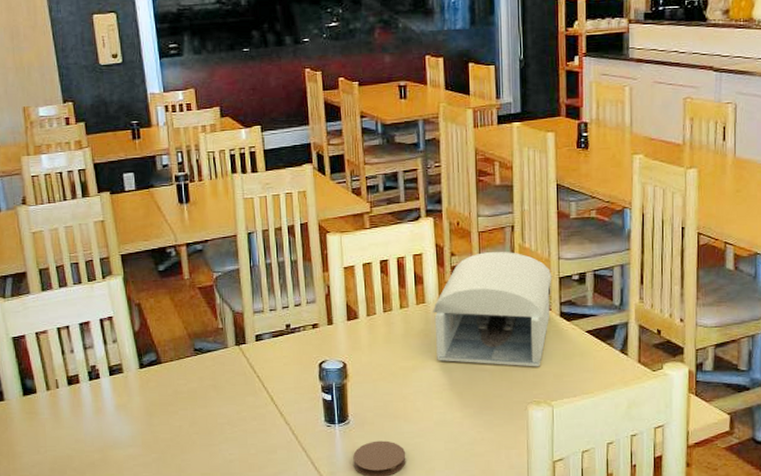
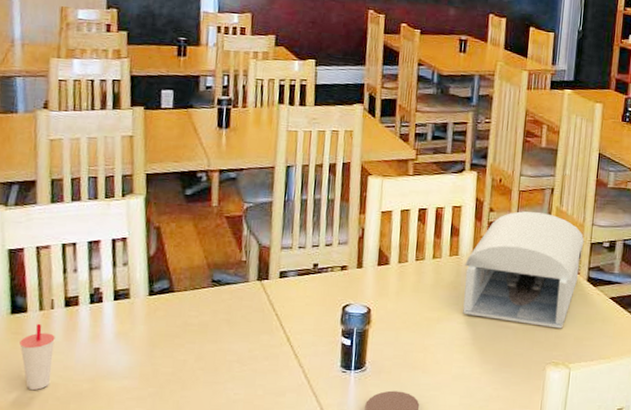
cup: none [34,402,66,463] -> present [19,323,55,390]

